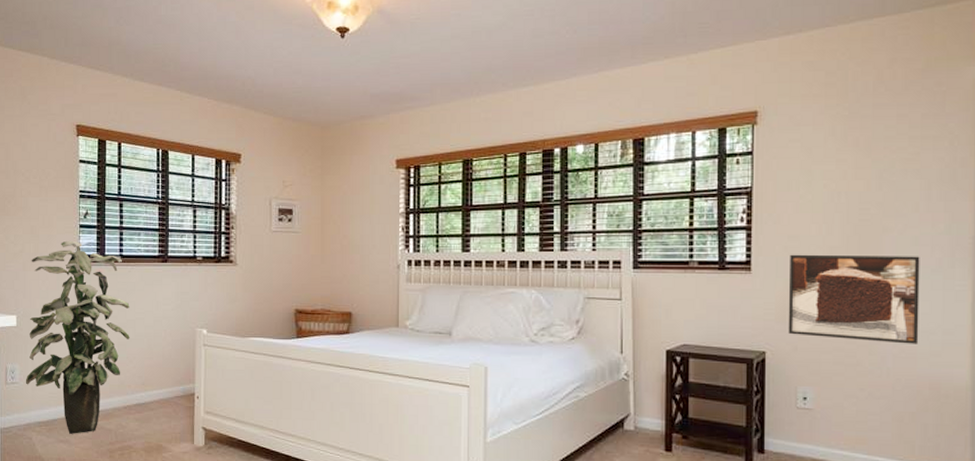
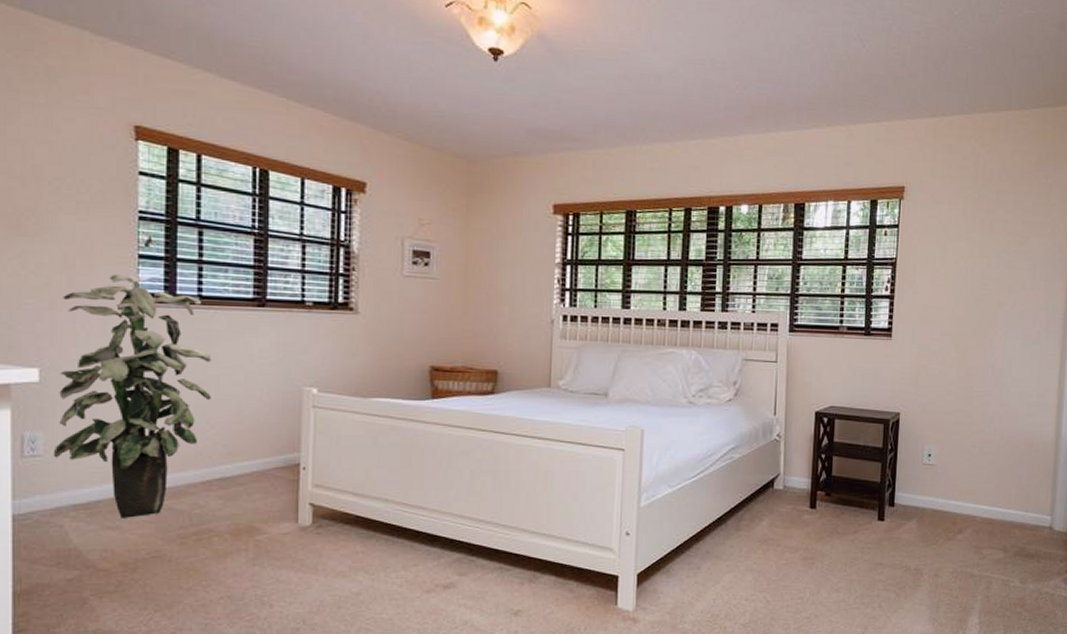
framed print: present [788,254,920,344] -> none [919,323,1024,406]

